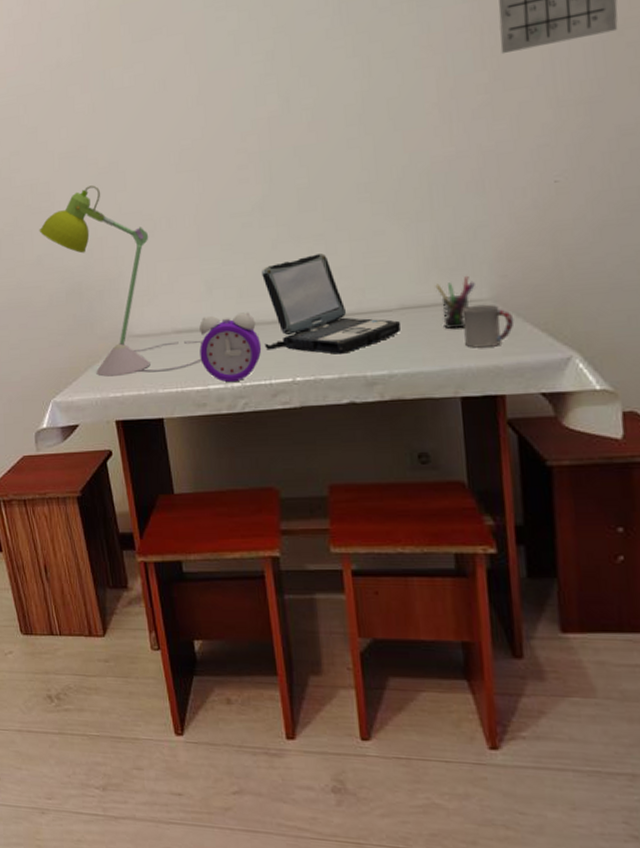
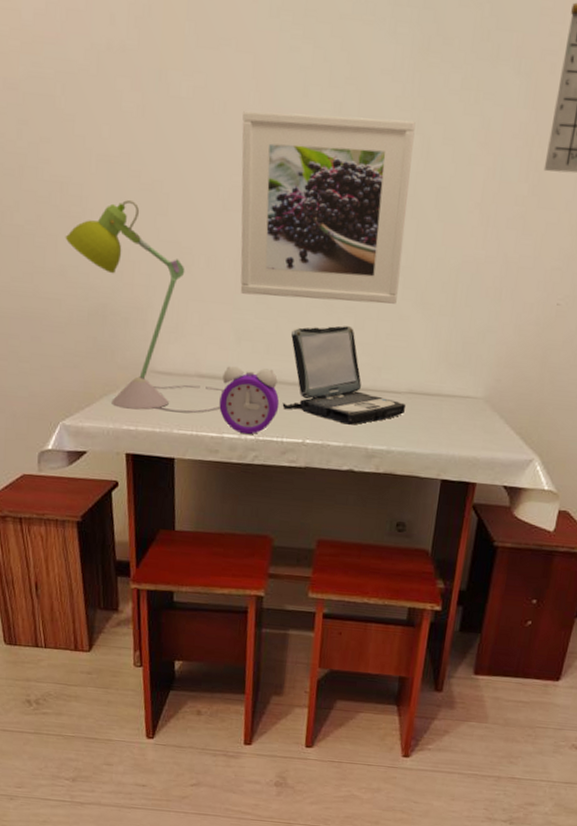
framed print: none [182,46,367,245] -> present [240,111,416,304]
pen holder: present [435,275,475,329] -> none [441,373,474,420]
cup: present [462,304,514,348] -> none [455,401,498,441]

